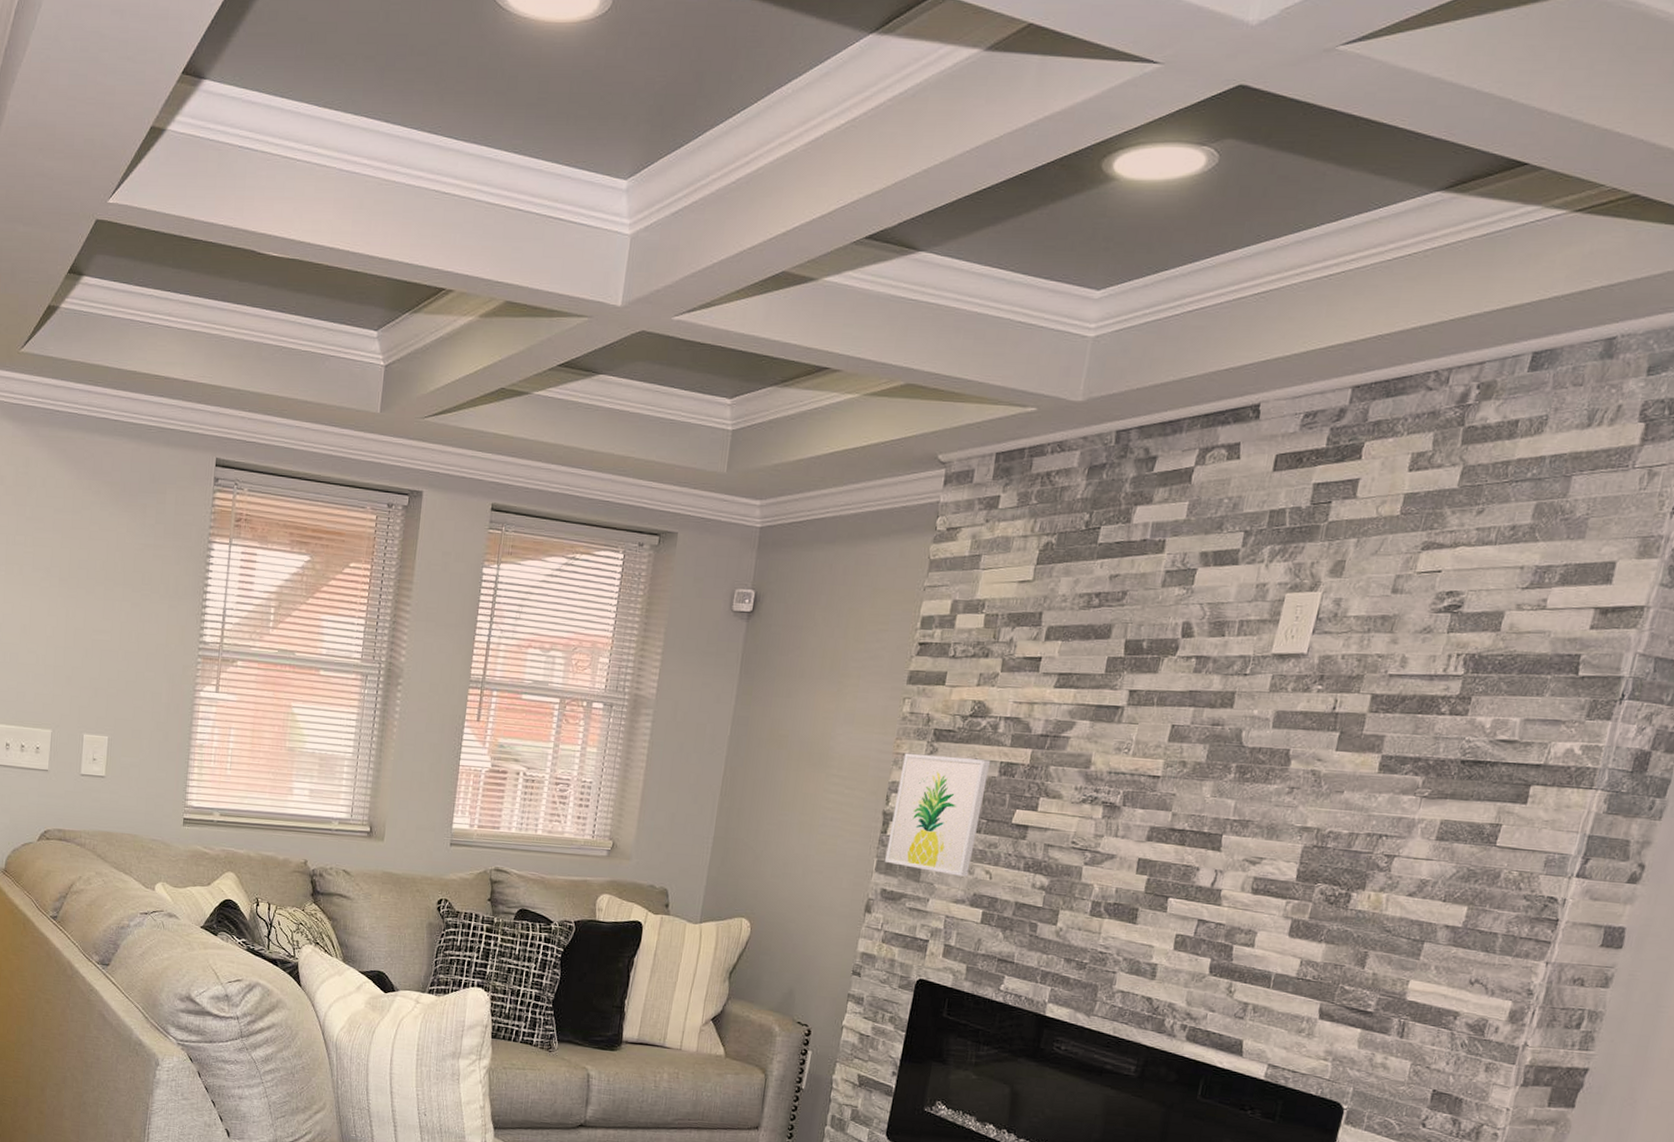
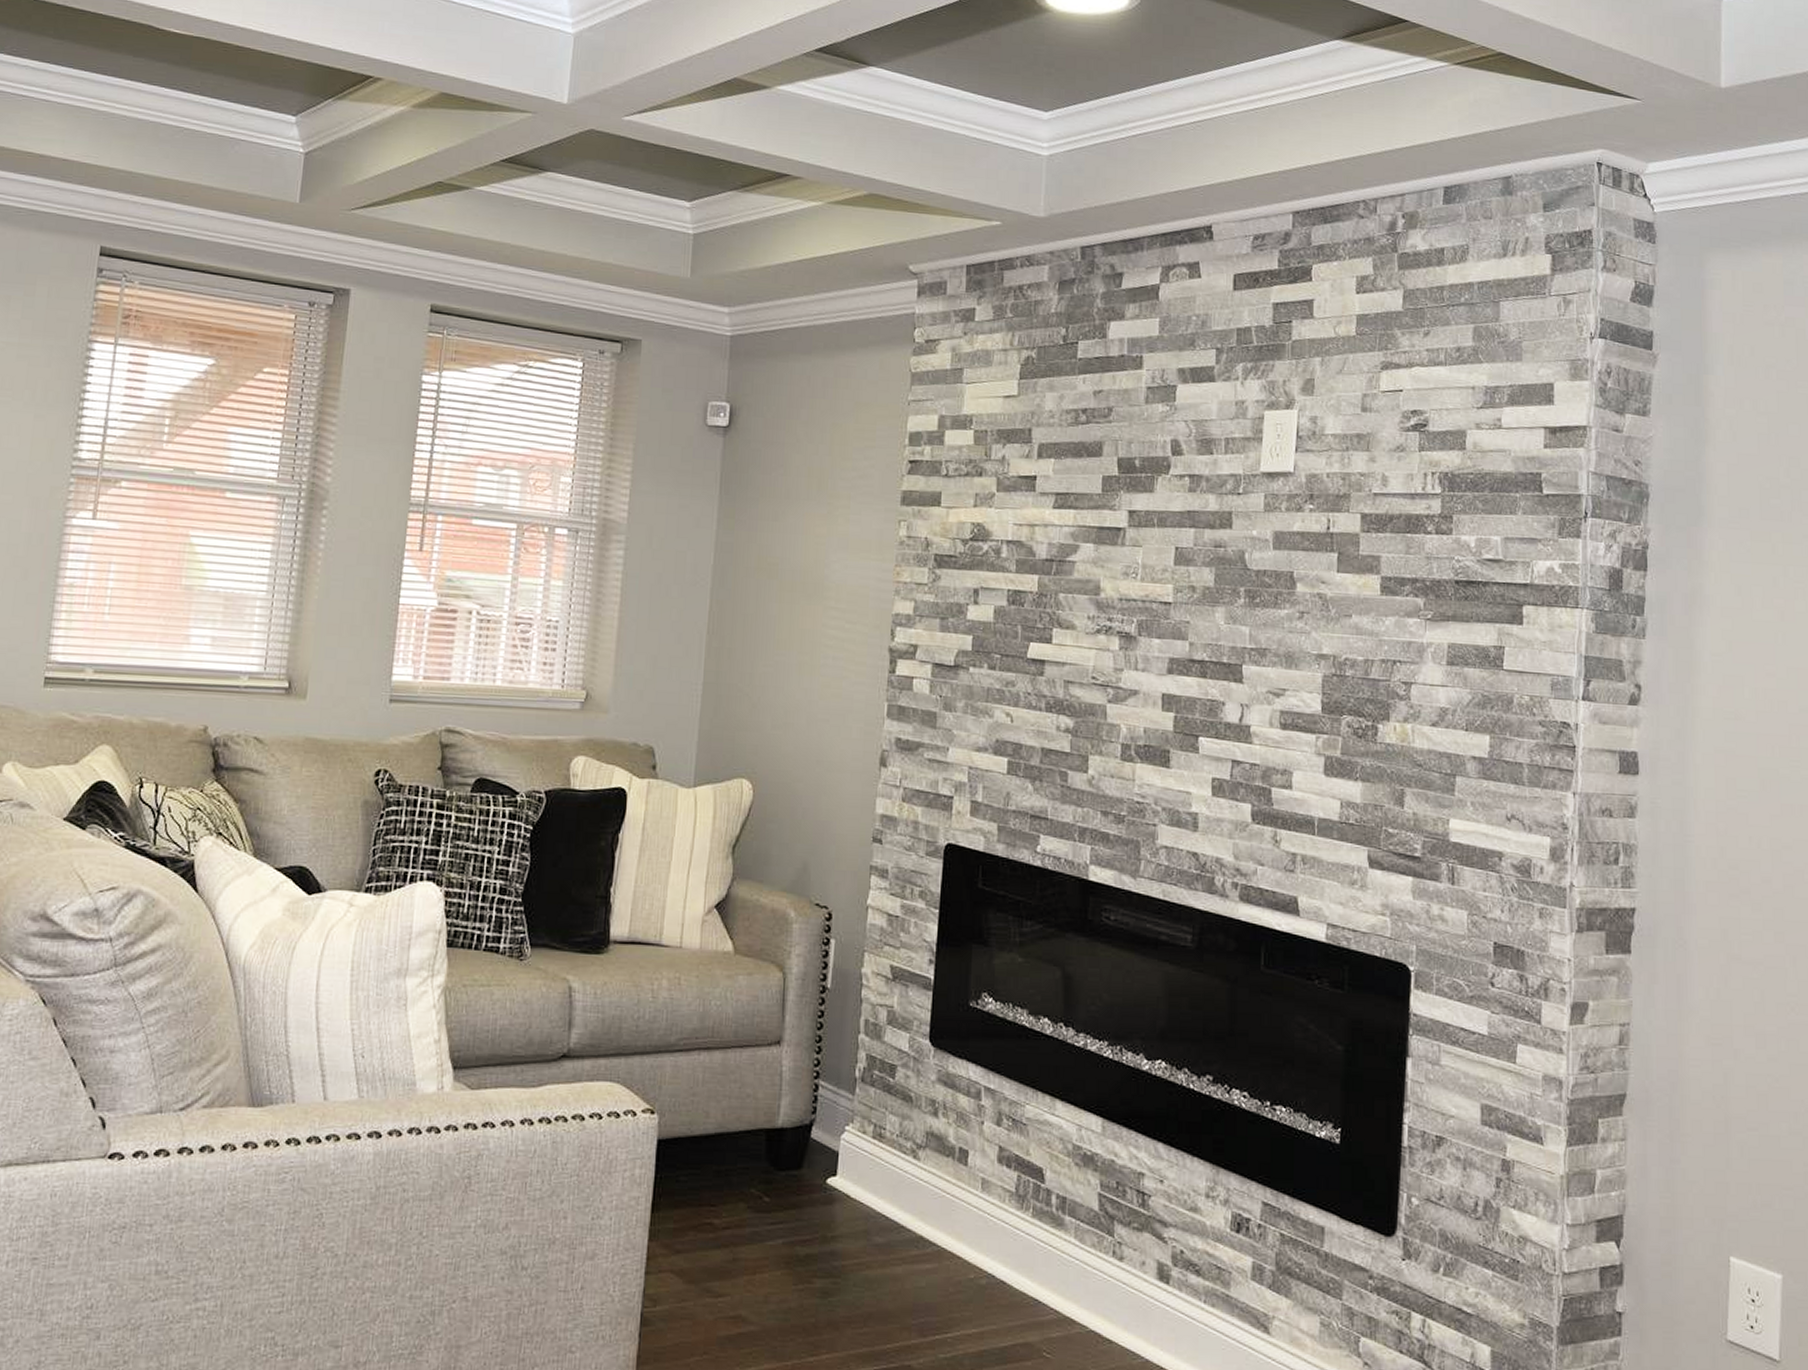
wall art: present [885,753,991,877] -> none [897,581,998,721]

